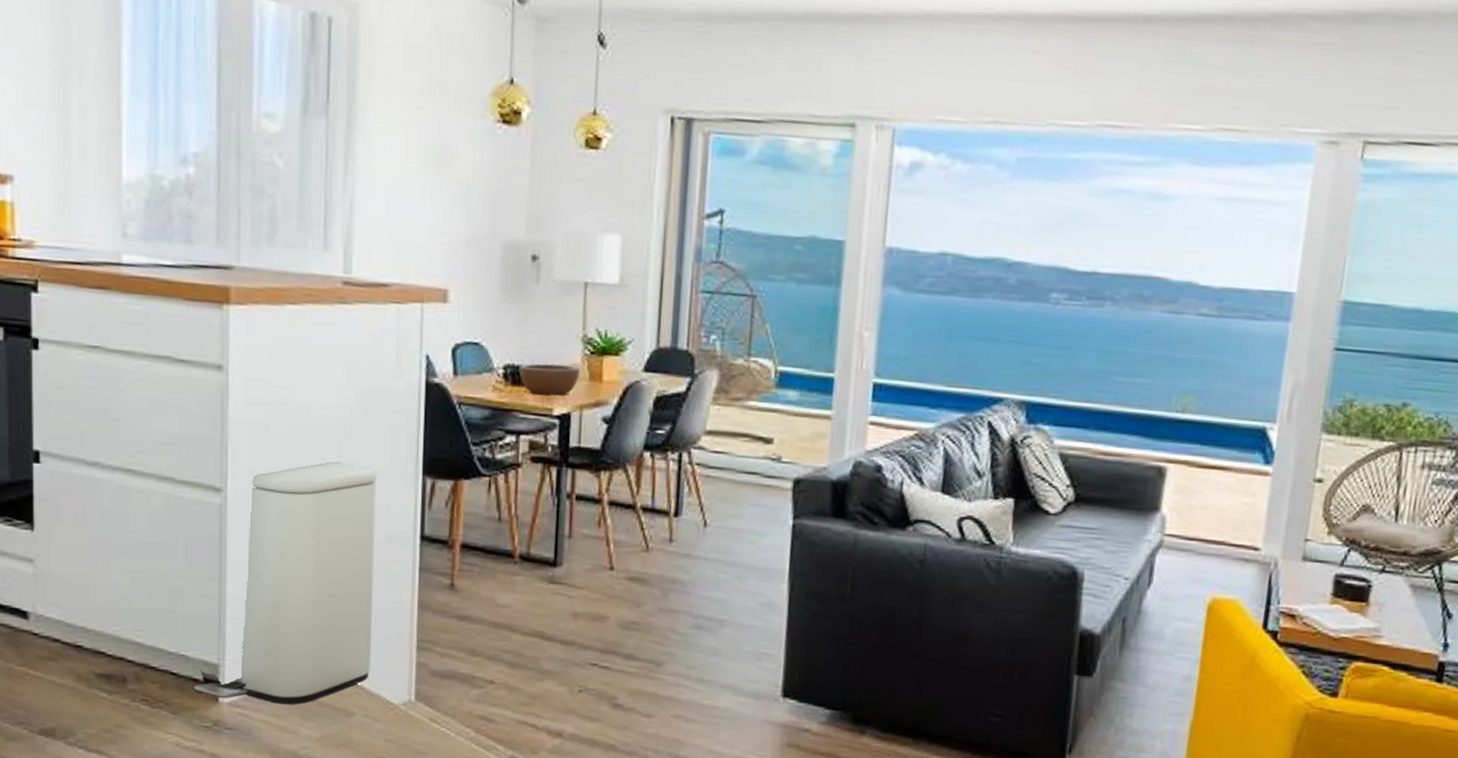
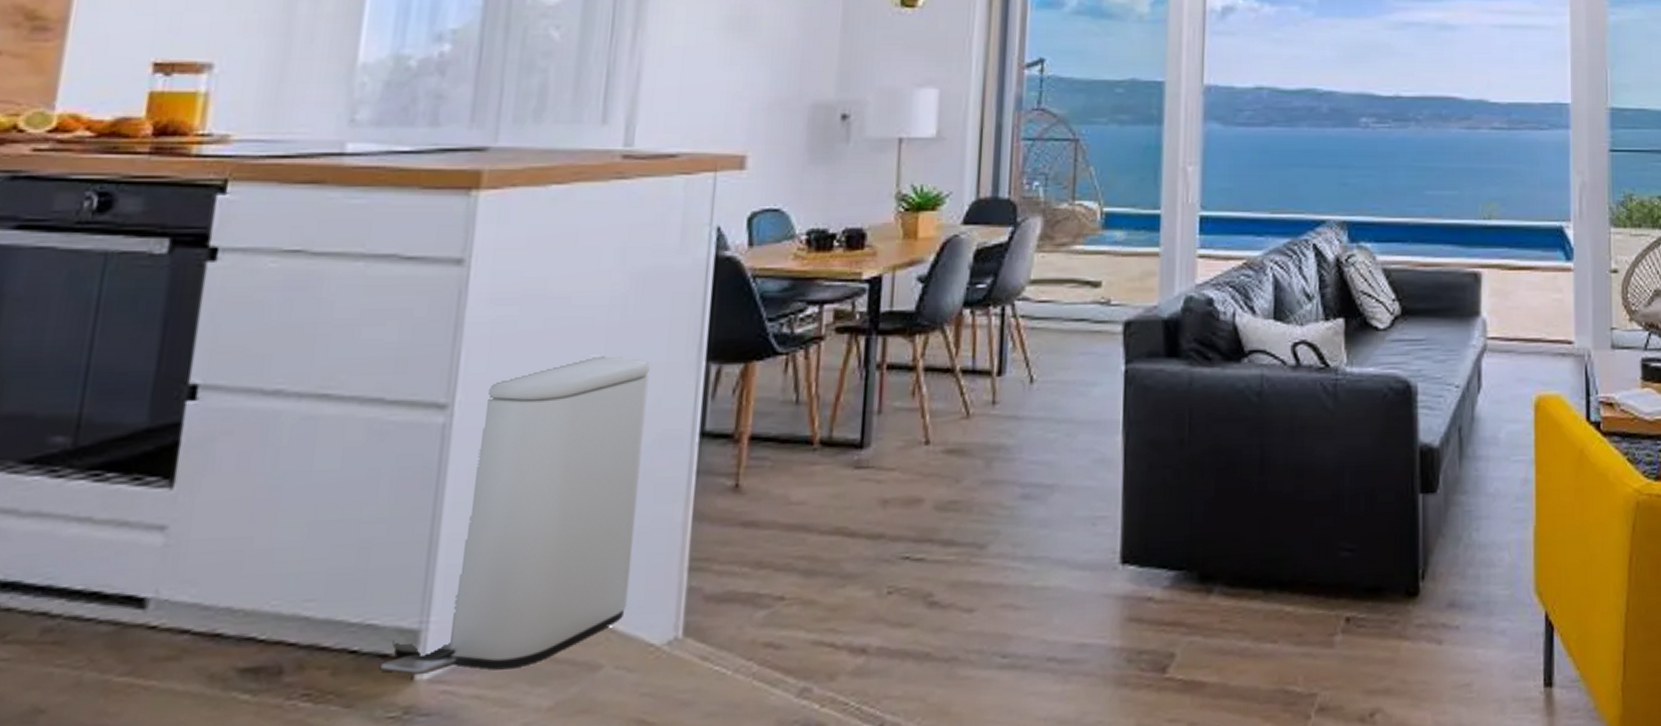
bowl: present [519,363,580,395] -> none [824,225,893,257]

